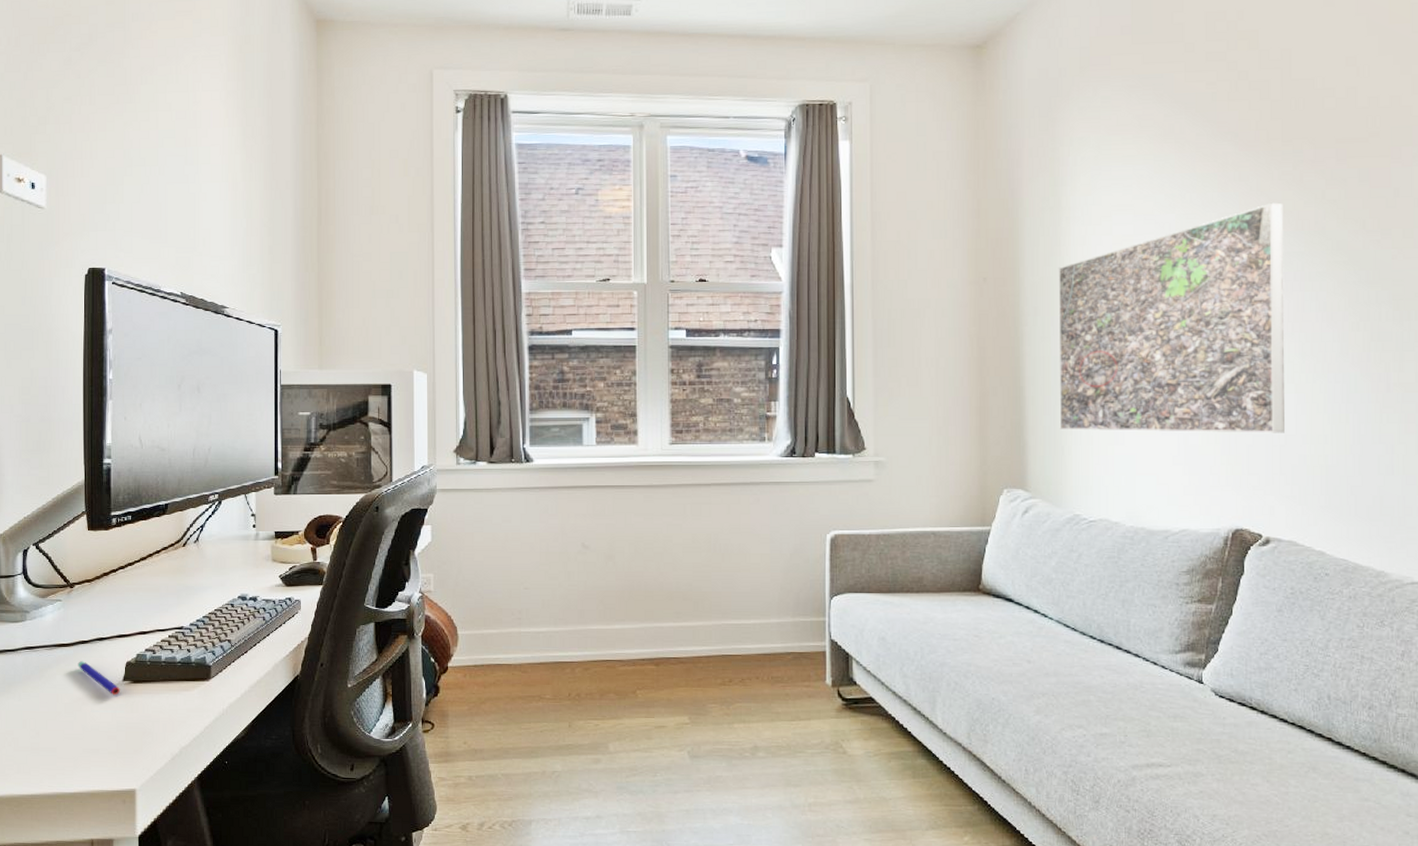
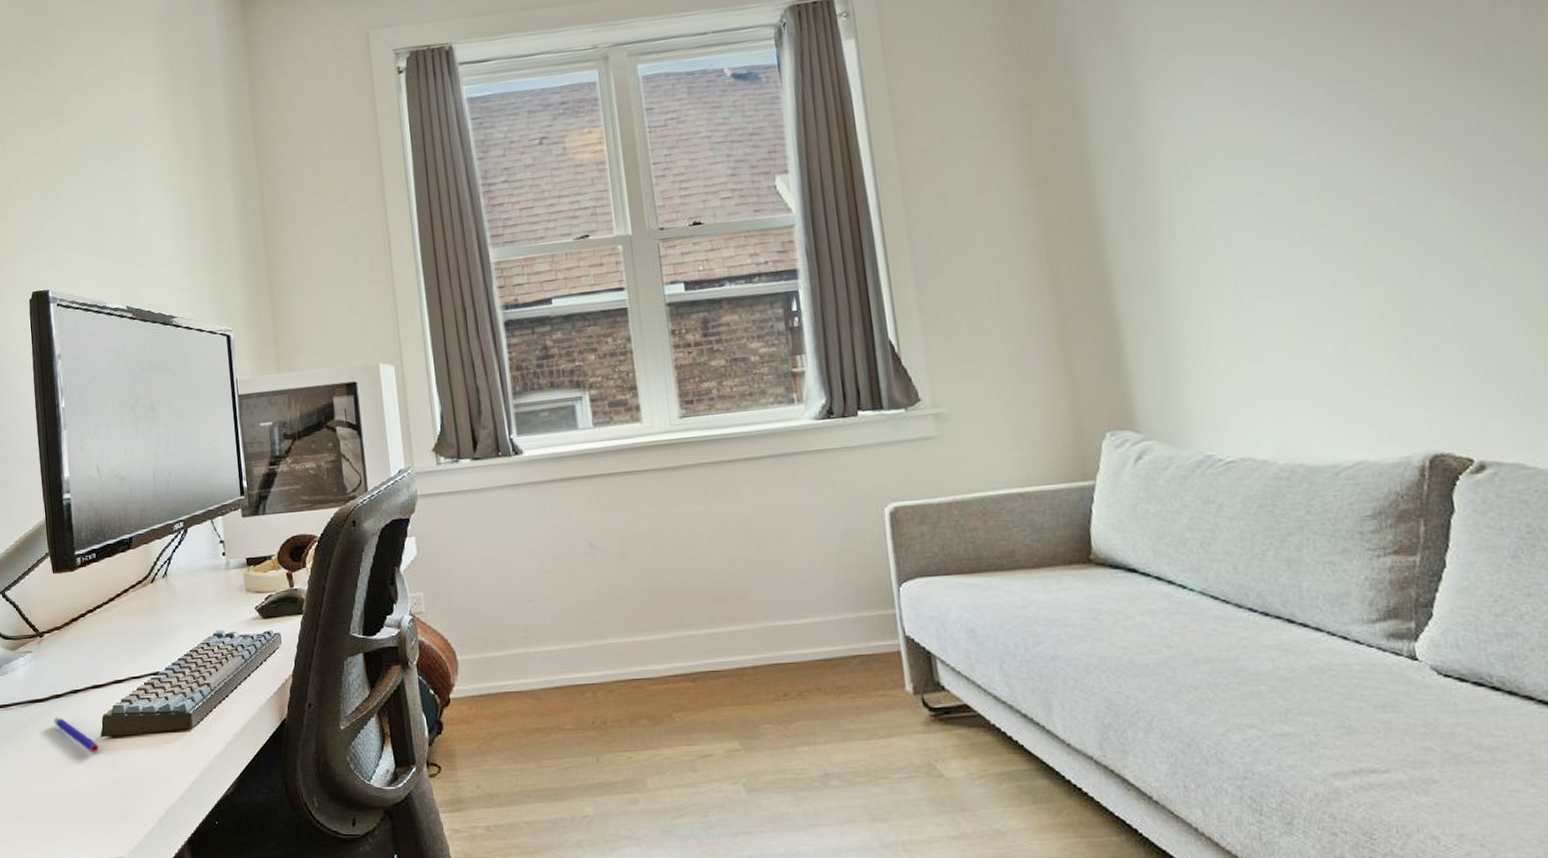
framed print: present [1058,202,1285,433] -> none [1140,33,1485,351]

